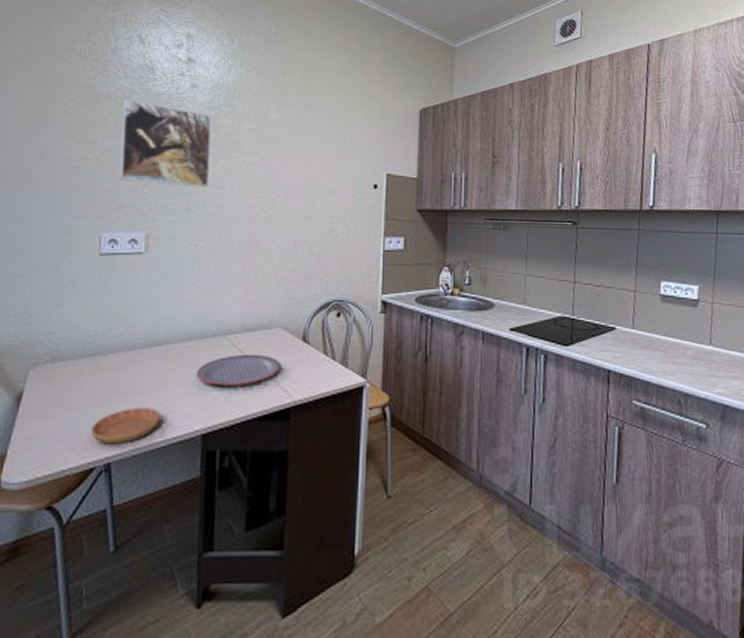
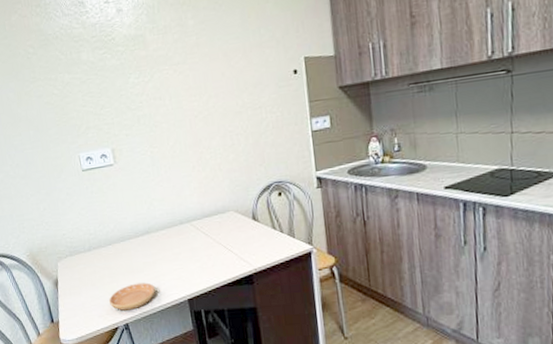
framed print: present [120,99,213,188] -> none [67,34,151,107]
plate: present [196,354,281,385] -> none [174,234,239,262]

